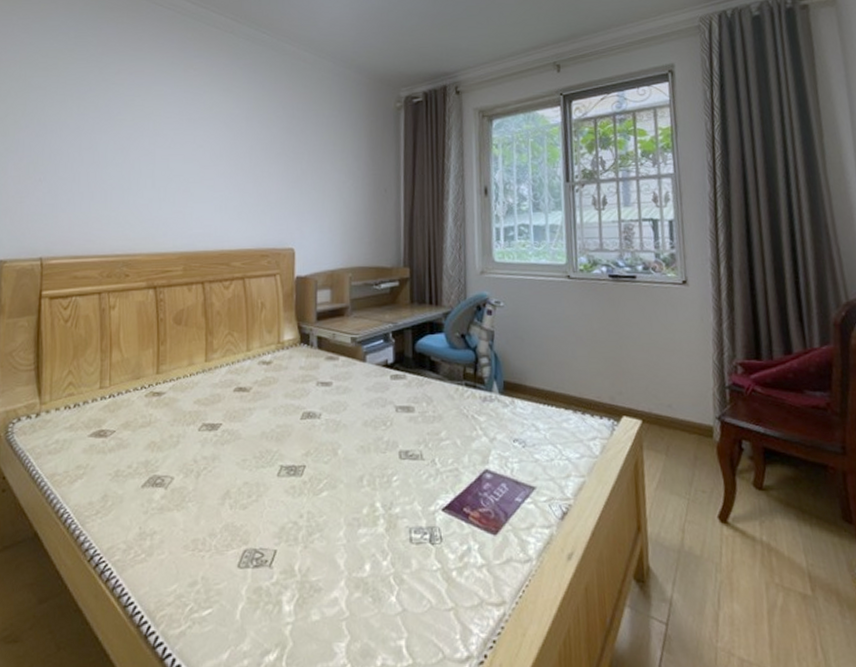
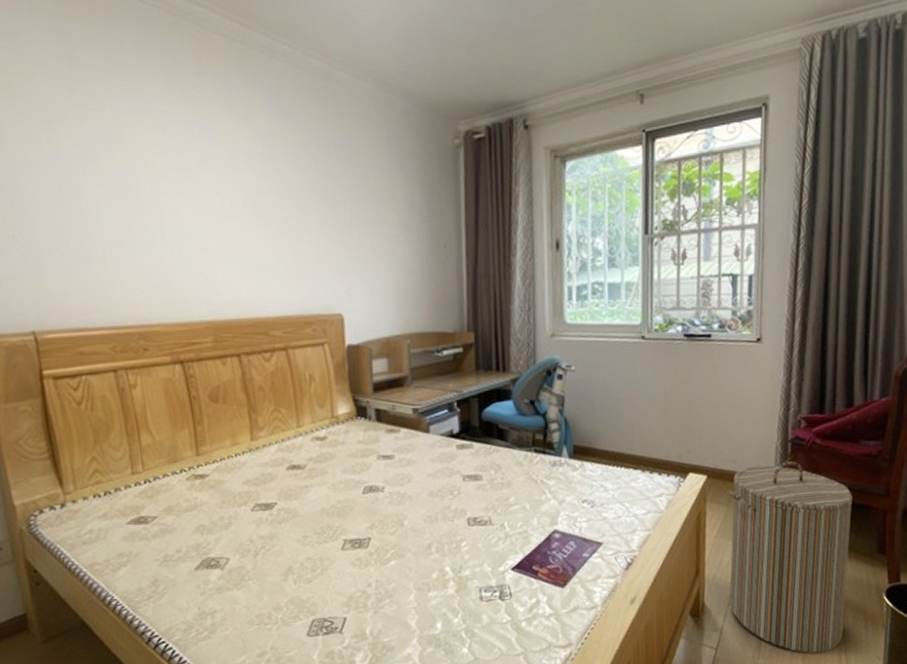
laundry hamper: none [665,409,816,642] -> present [728,461,854,654]

